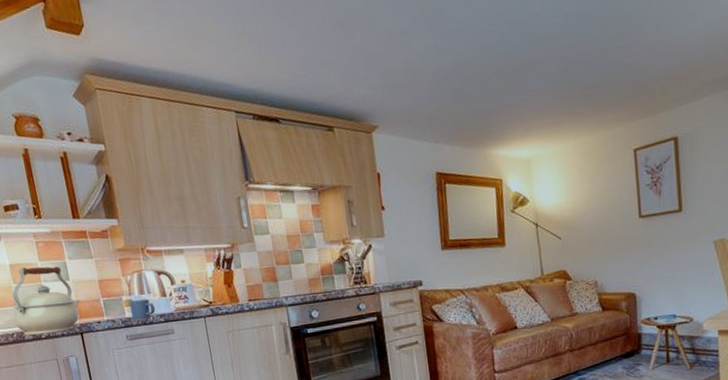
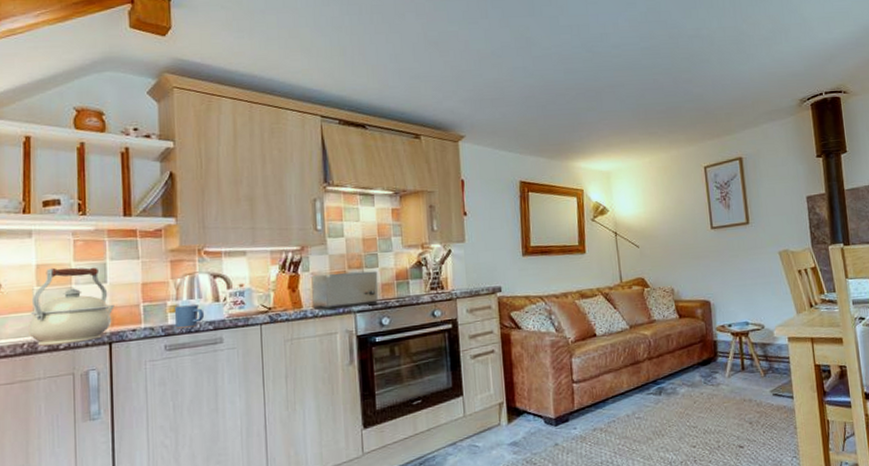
toaster: none [244,266,306,305] -> present [311,271,379,311]

